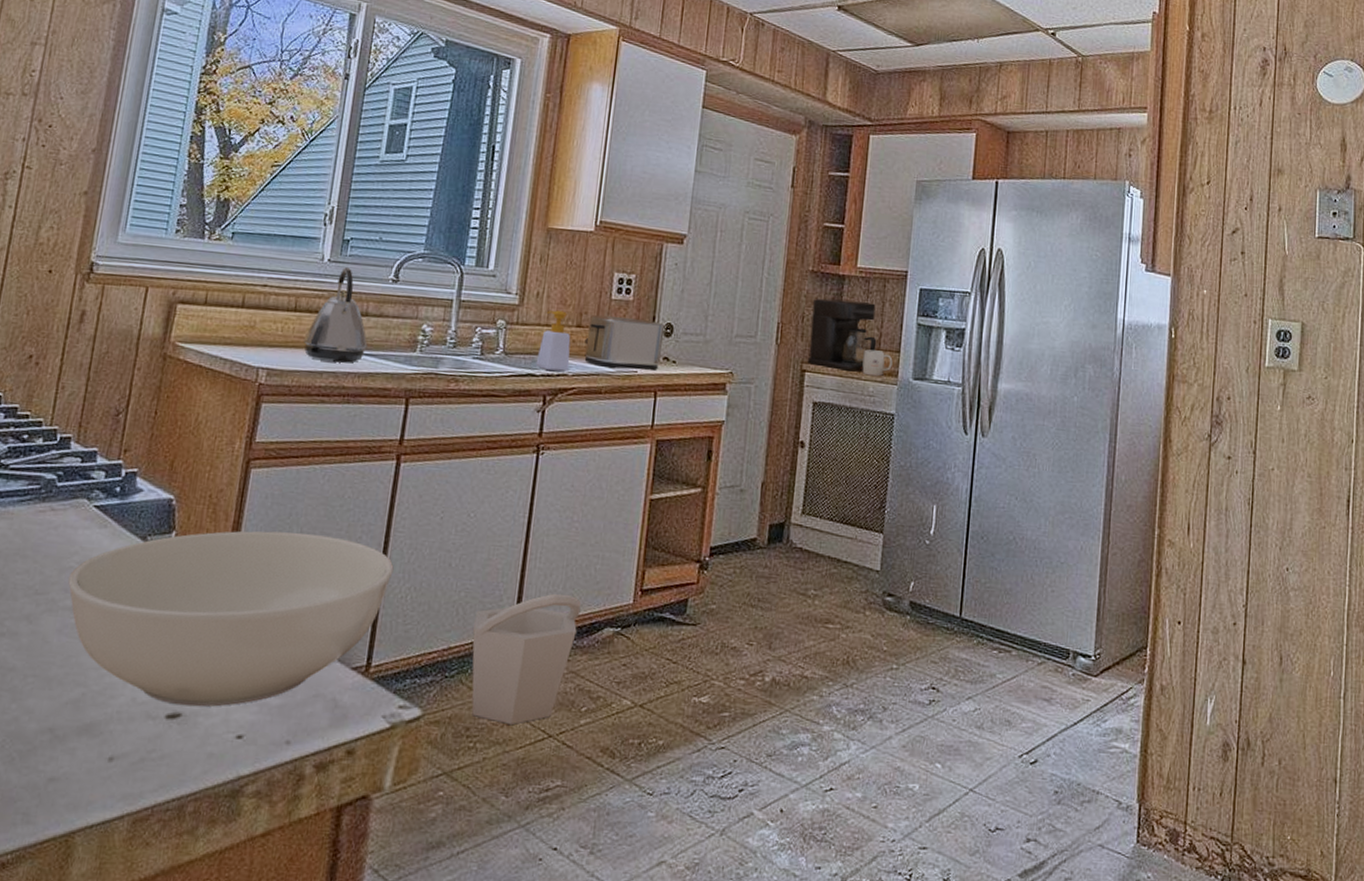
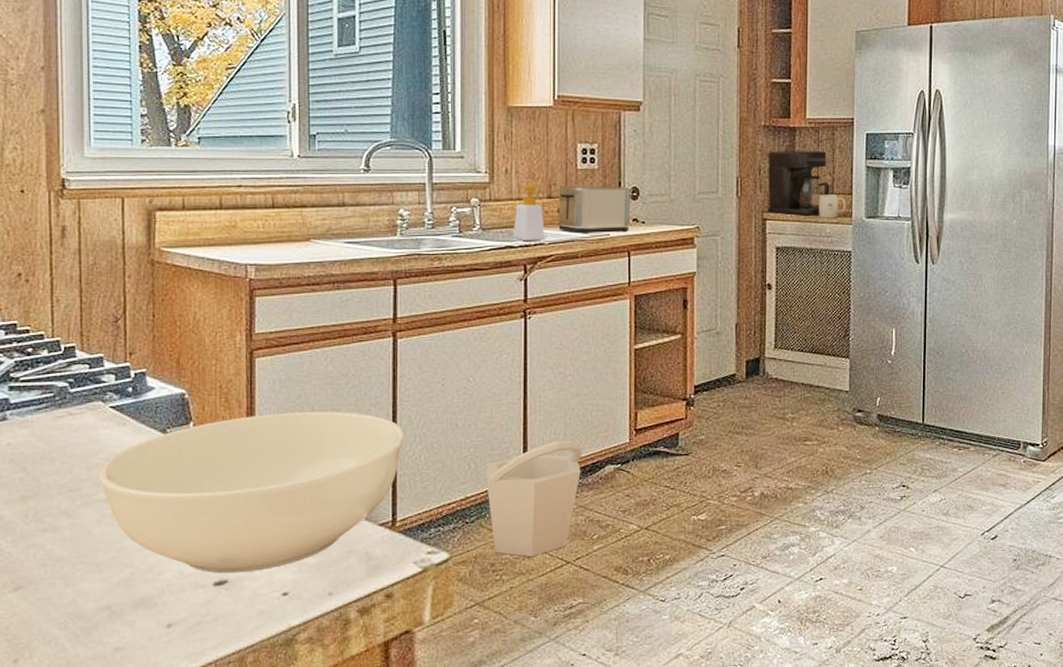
kettle: present [303,268,368,363] -> none [286,162,349,252]

